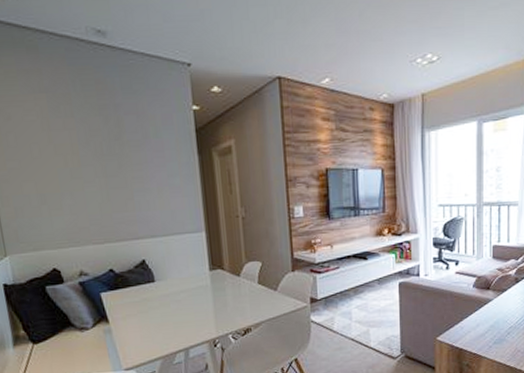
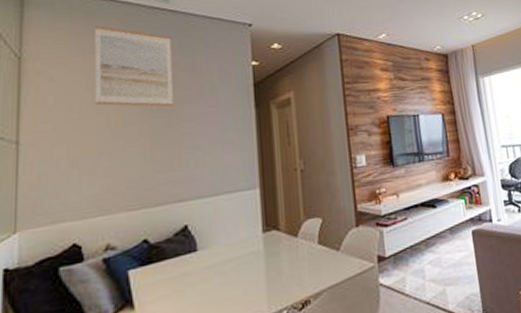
wall art: none [39,62,122,150] -> present [95,26,173,107]

